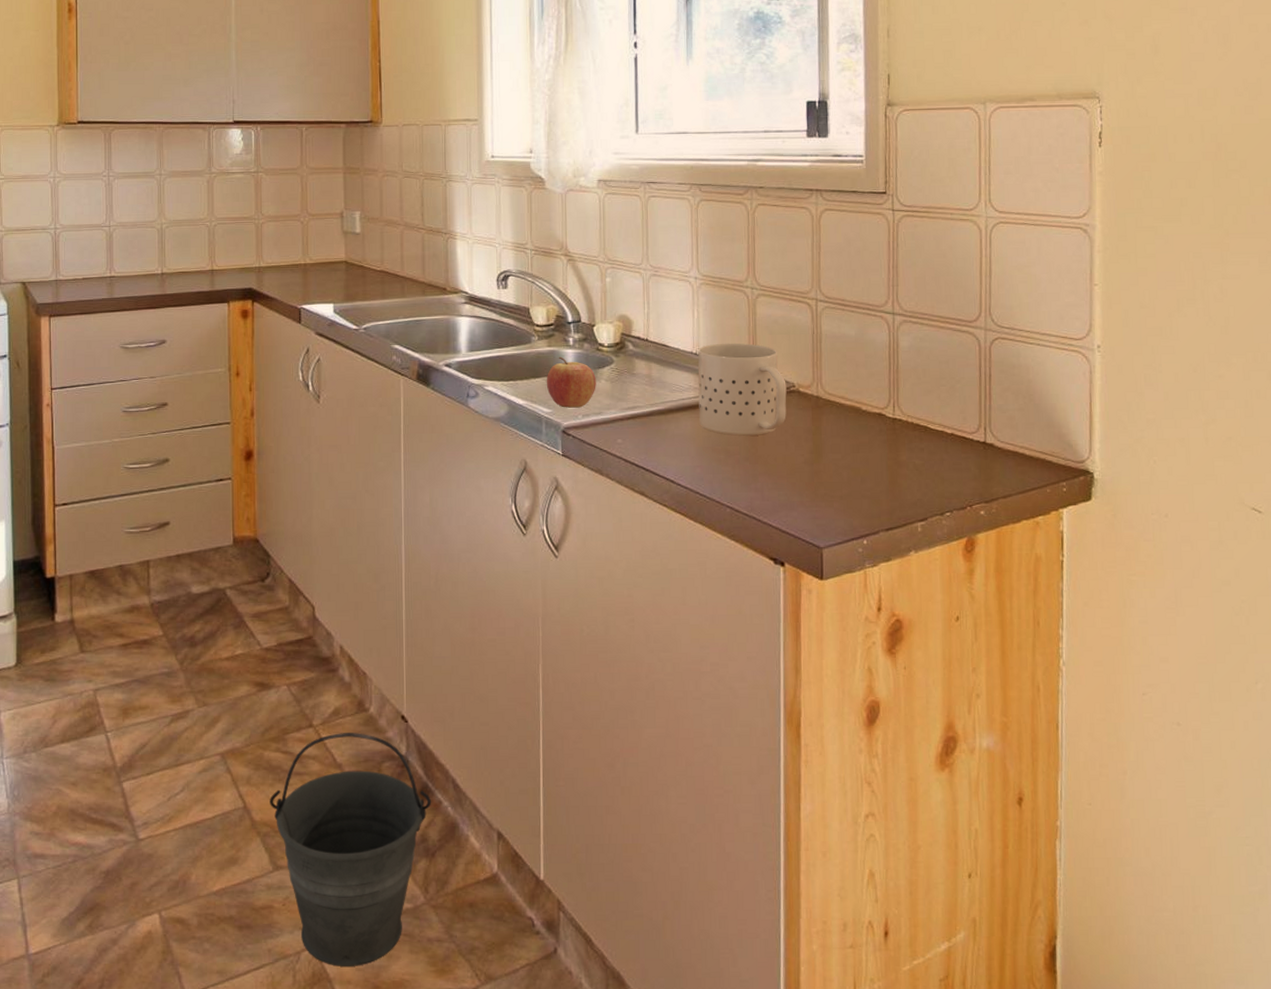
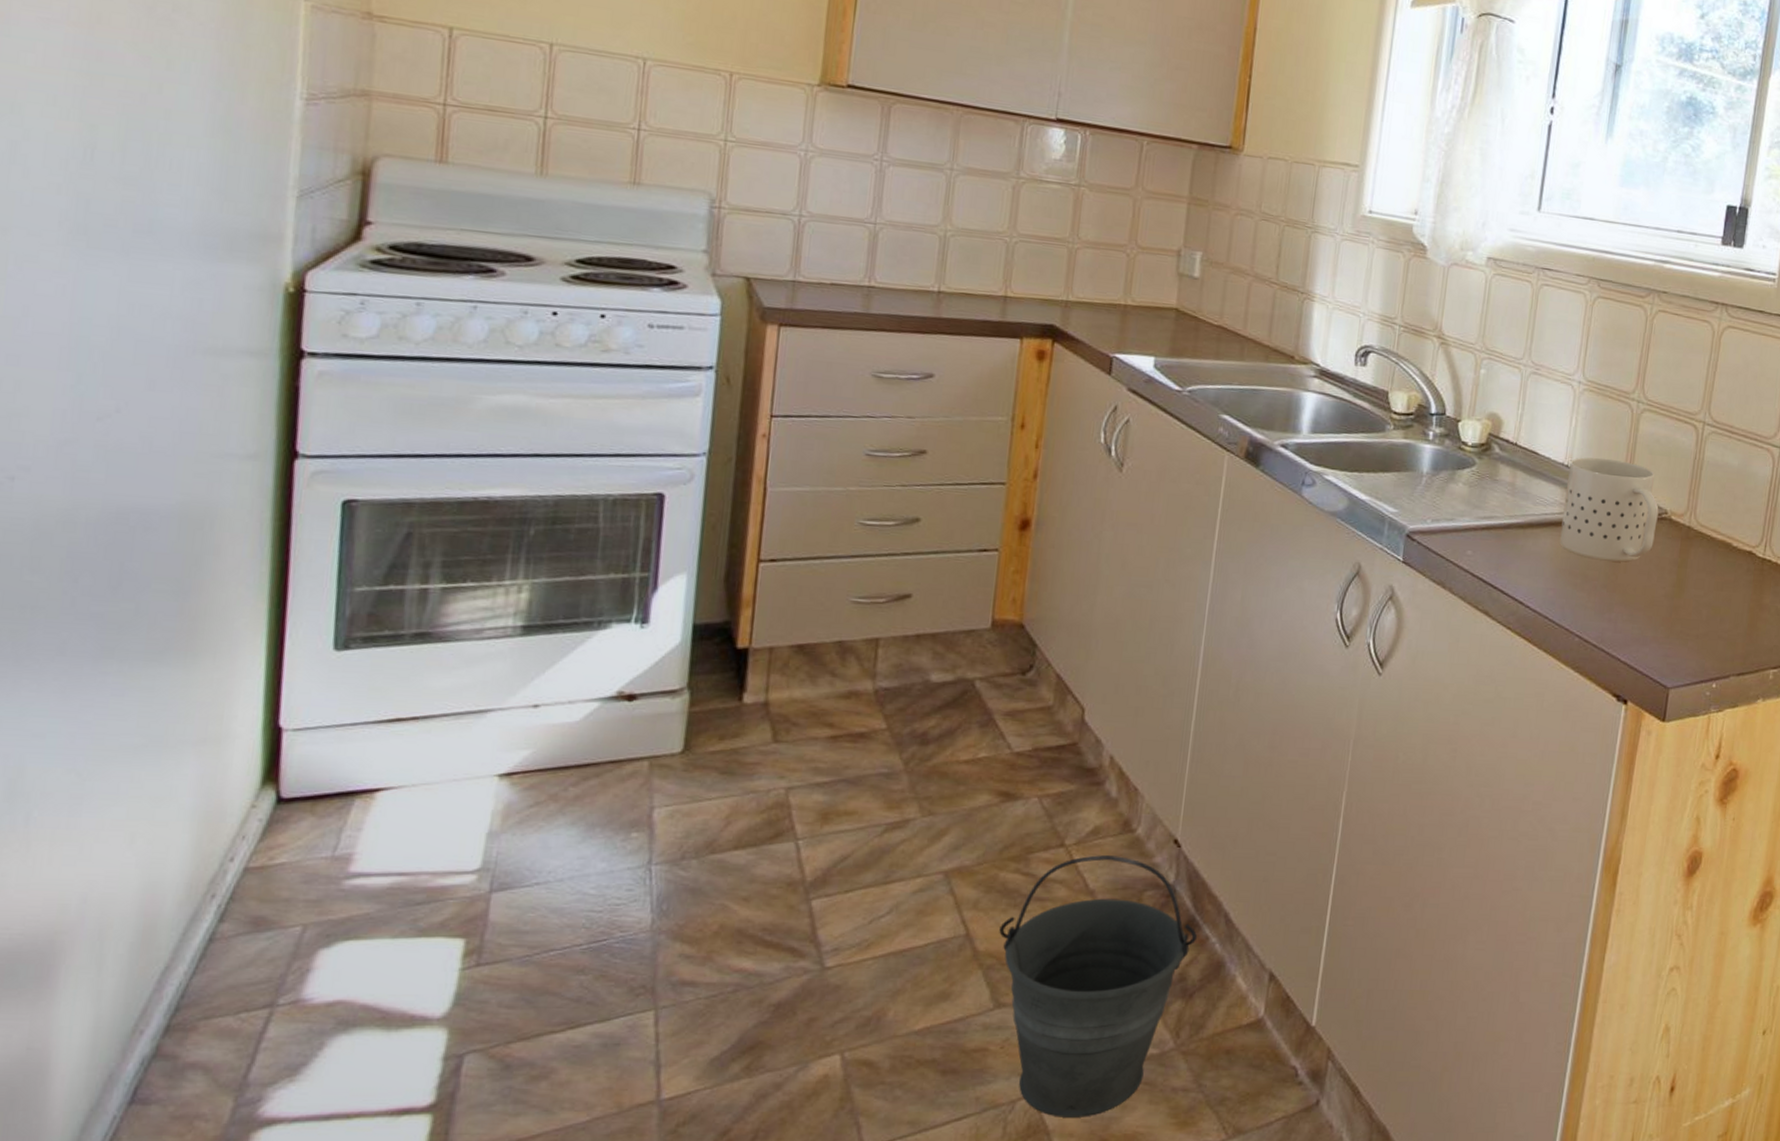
fruit: present [546,356,596,408] -> none [1395,451,1453,511]

